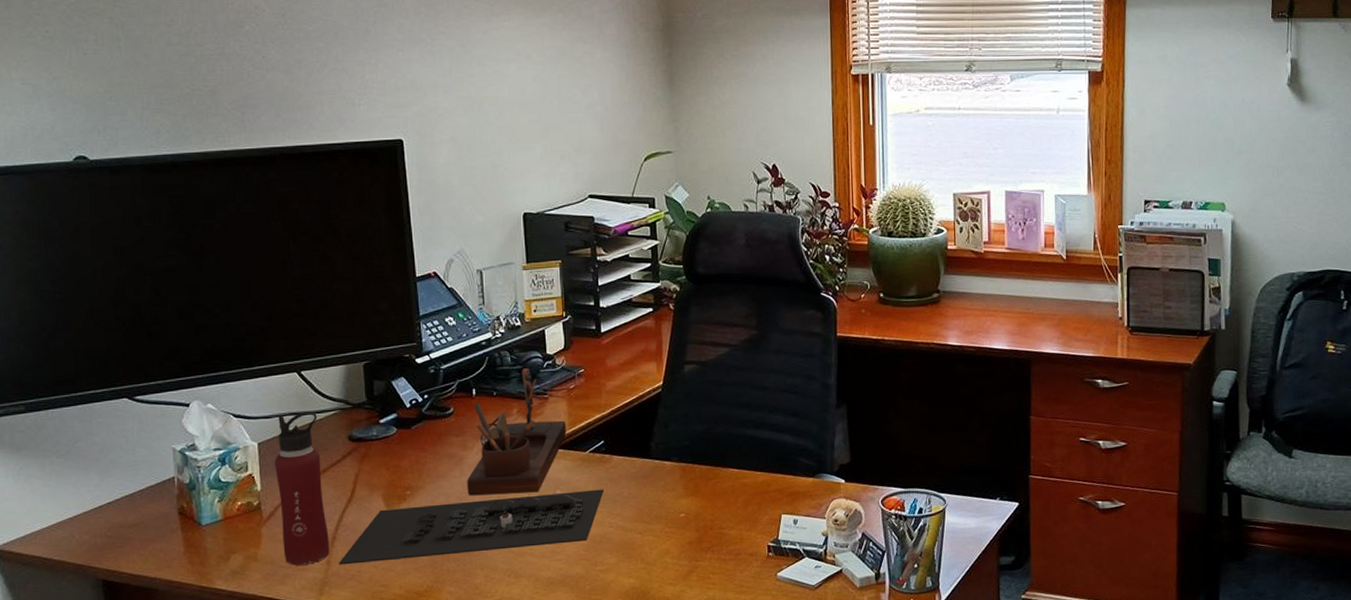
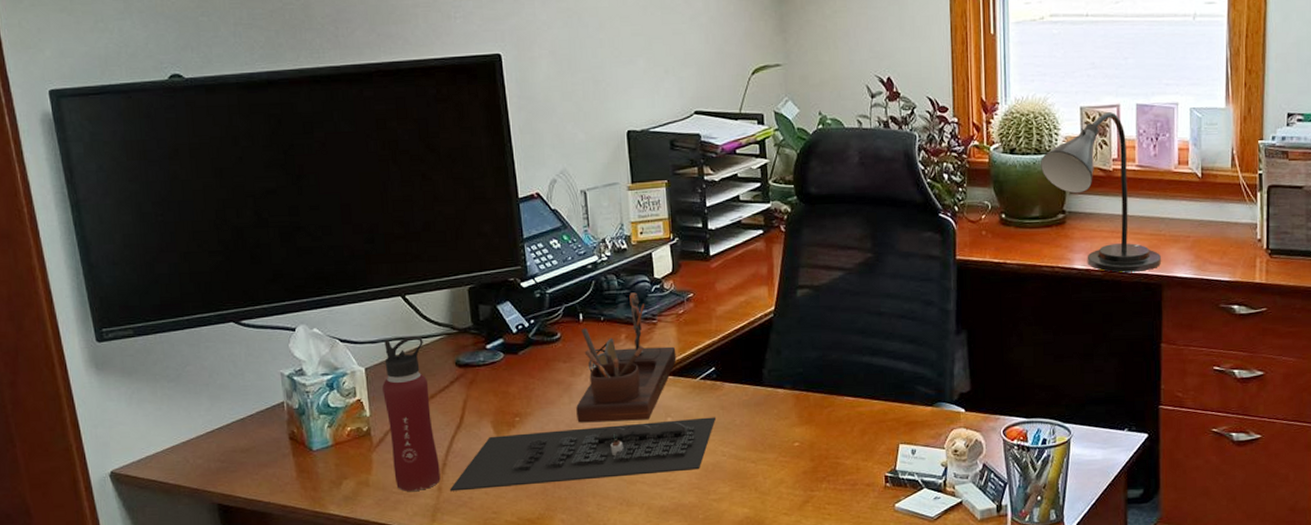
desk lamp: none [917,198,1030,349] -> present [1041,112,1162,273]

